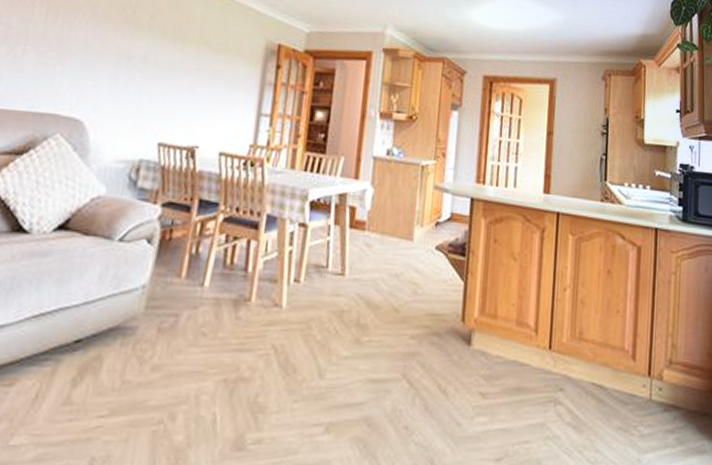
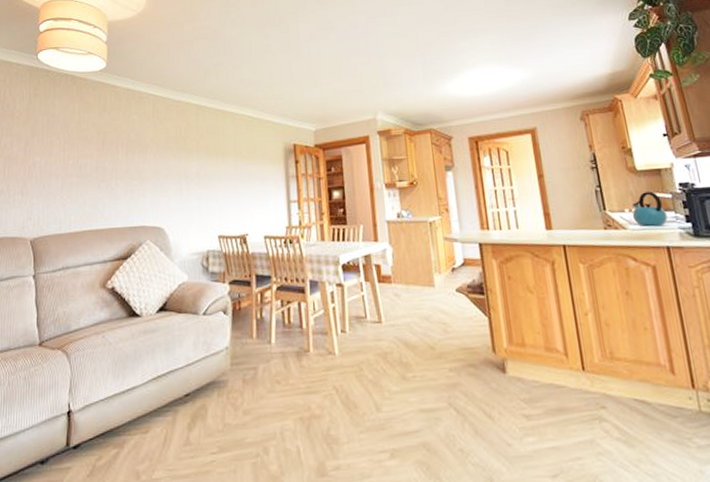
kettle: none [630,168,662,206] -> present [632,192,668,227]

